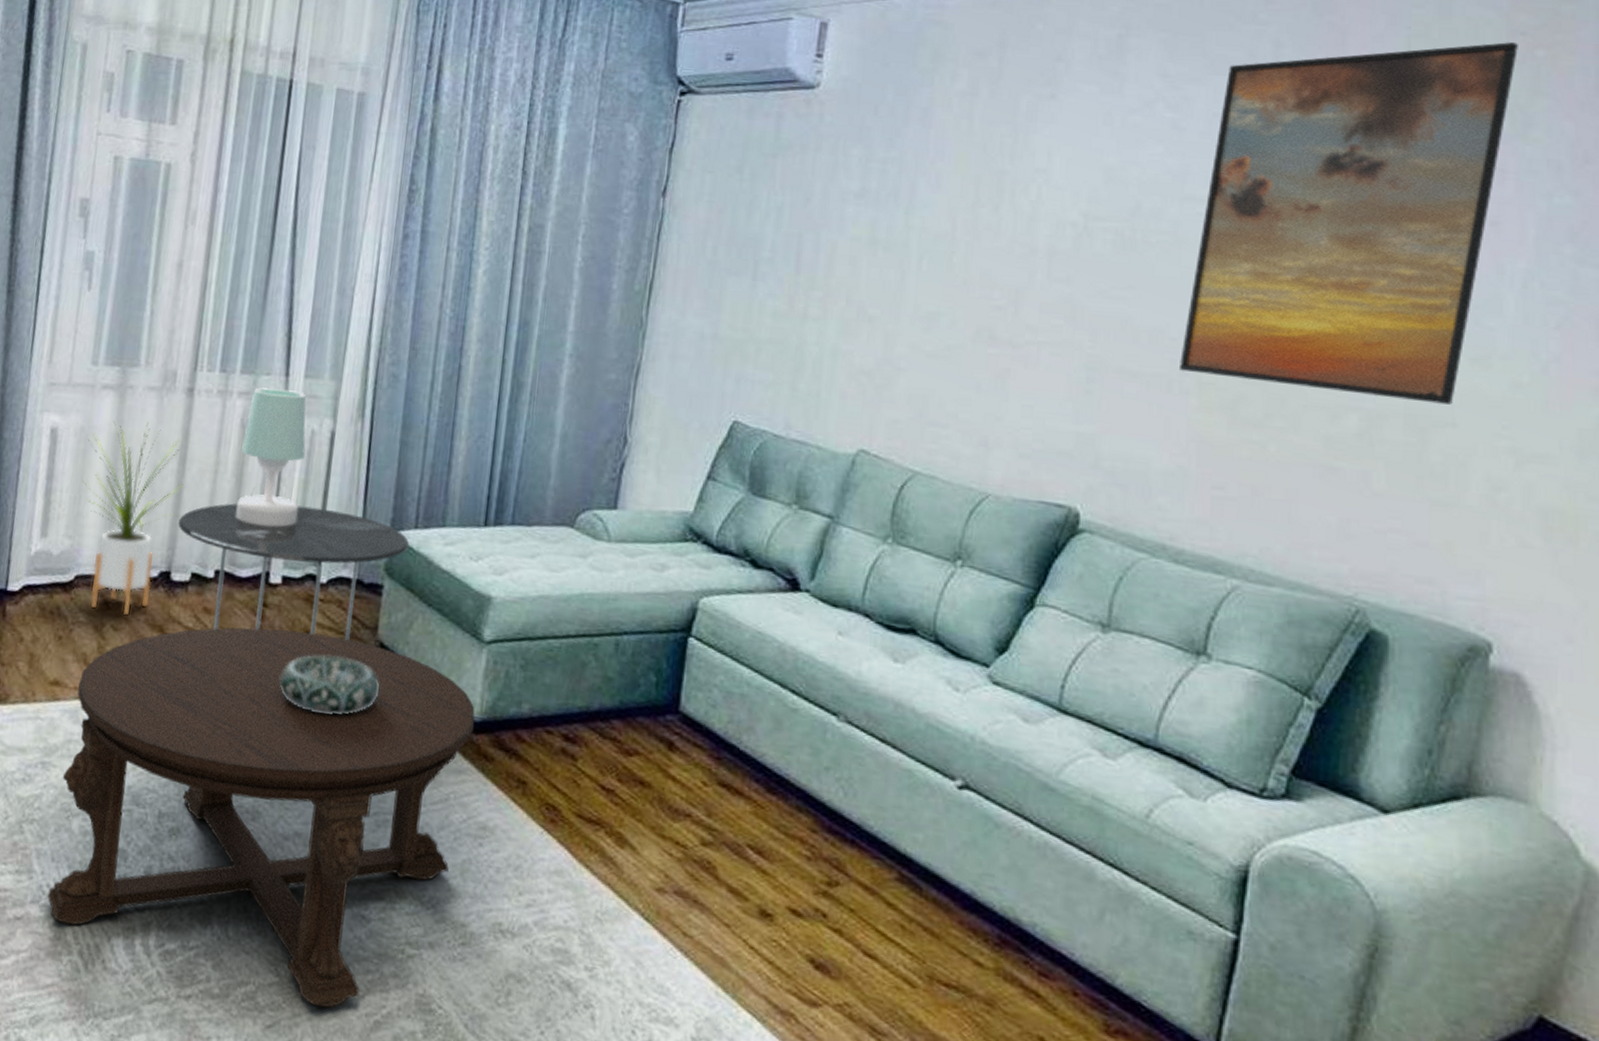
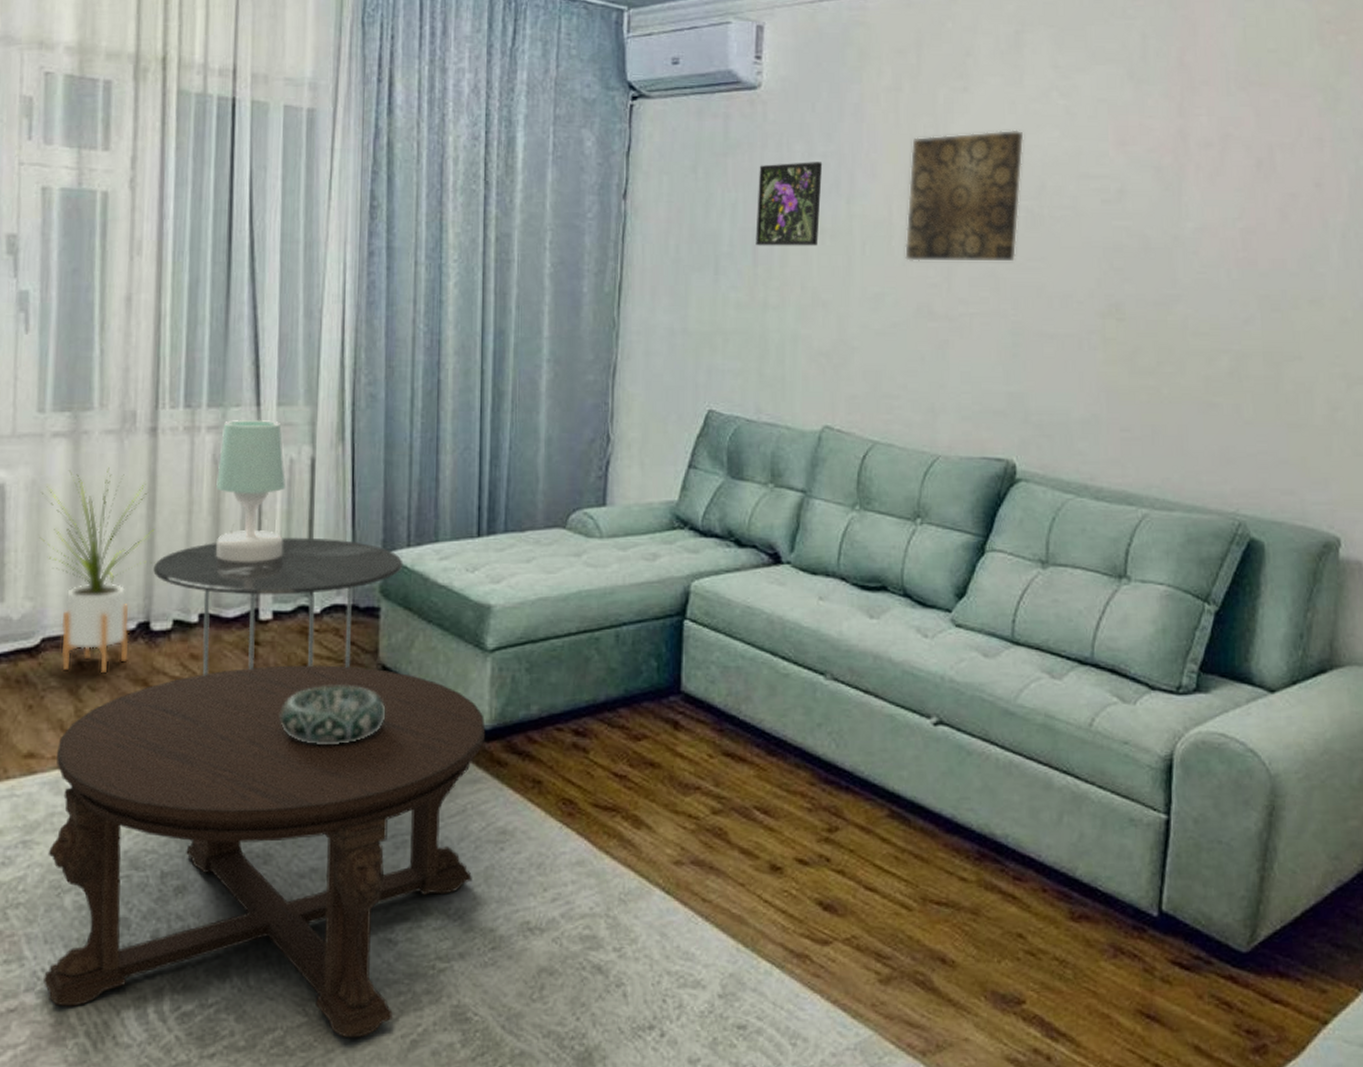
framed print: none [800,167,882,258] -> present [756,162,823,246]
wall art: none [966,143,1119,287] -> present [904,129,1024,261]
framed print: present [1180,42,1518,405] -> none [1087,30,1326,341]

